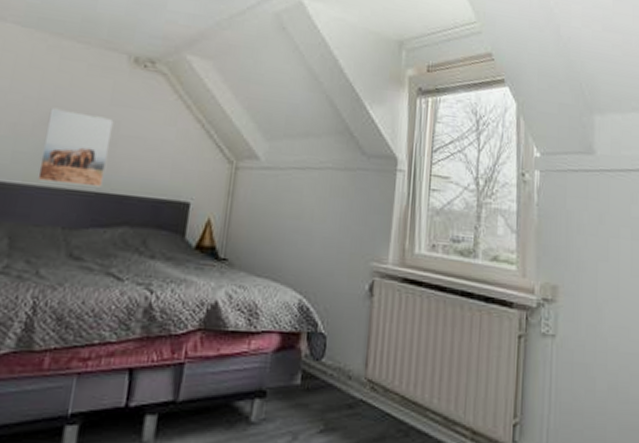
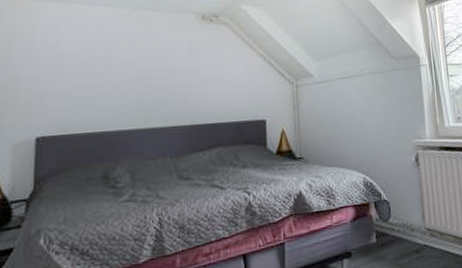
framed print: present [37,107,114,188] -> none [143,65,196,125]

